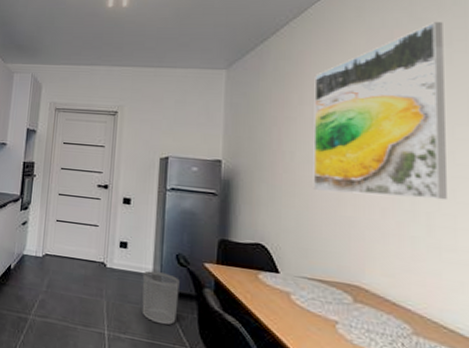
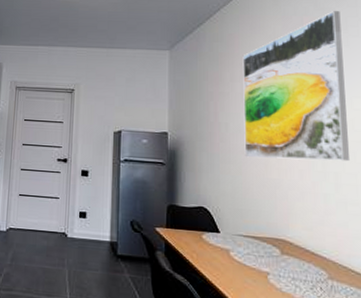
waste bin: present [142,270,180,325] -> none [100,238,134,289]

